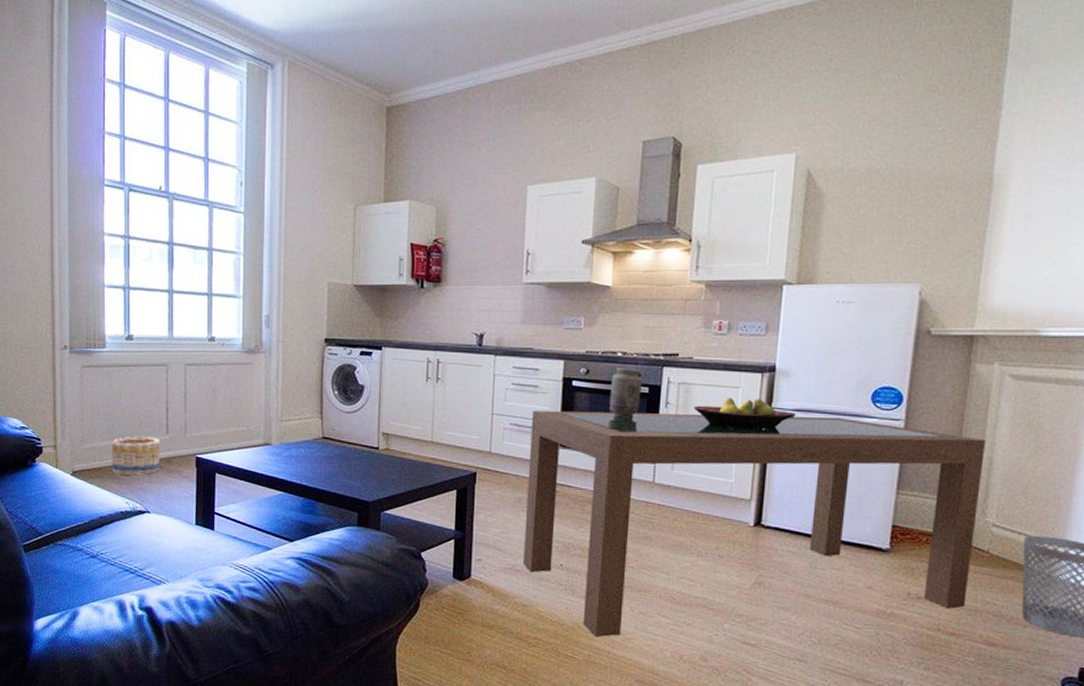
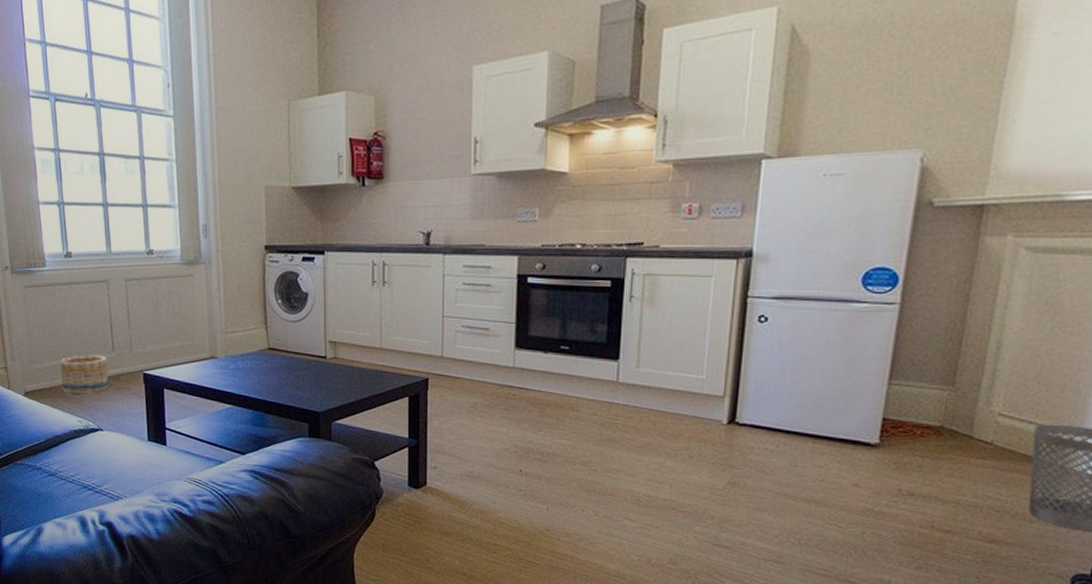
dining table: present [523,411,986,638] -> none [481,303,994,543]
vase: present [609,368,643,418] -> none [568,261,605,315]
fruit bowl: present [693,396,796,429] -> none [660,286,776,320]

